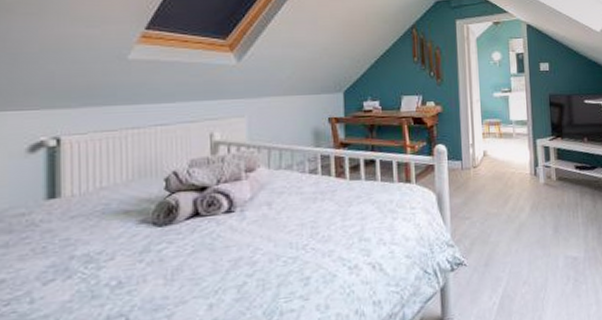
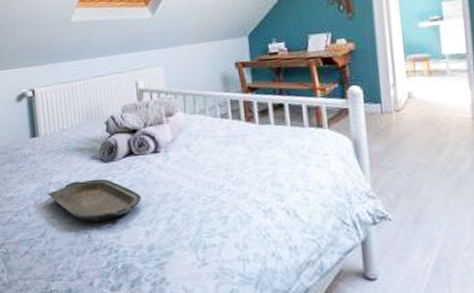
serving tray: none [67,246,206,302] -> present [48,178,141,222]

